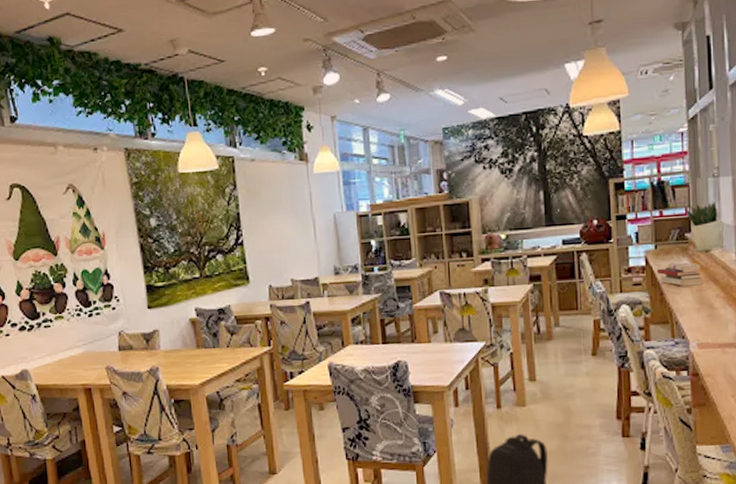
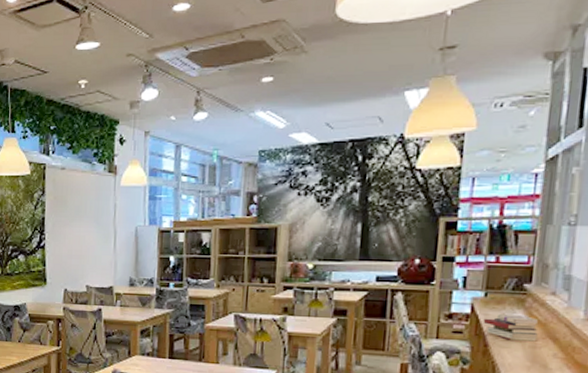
planter: present [685,201,726,253] -> none [528,251,574,307]

